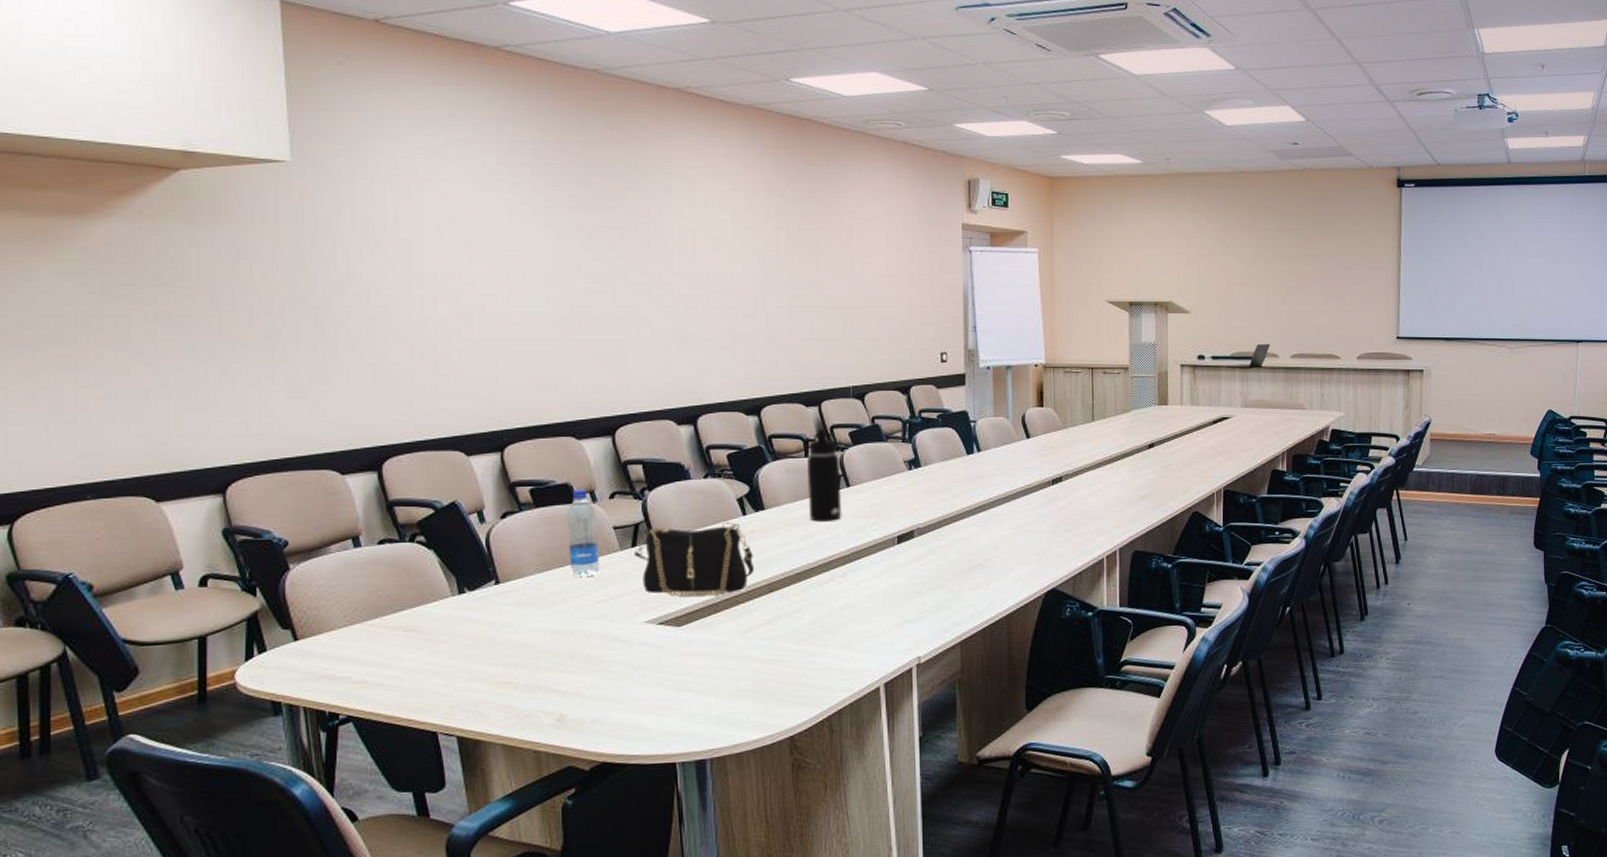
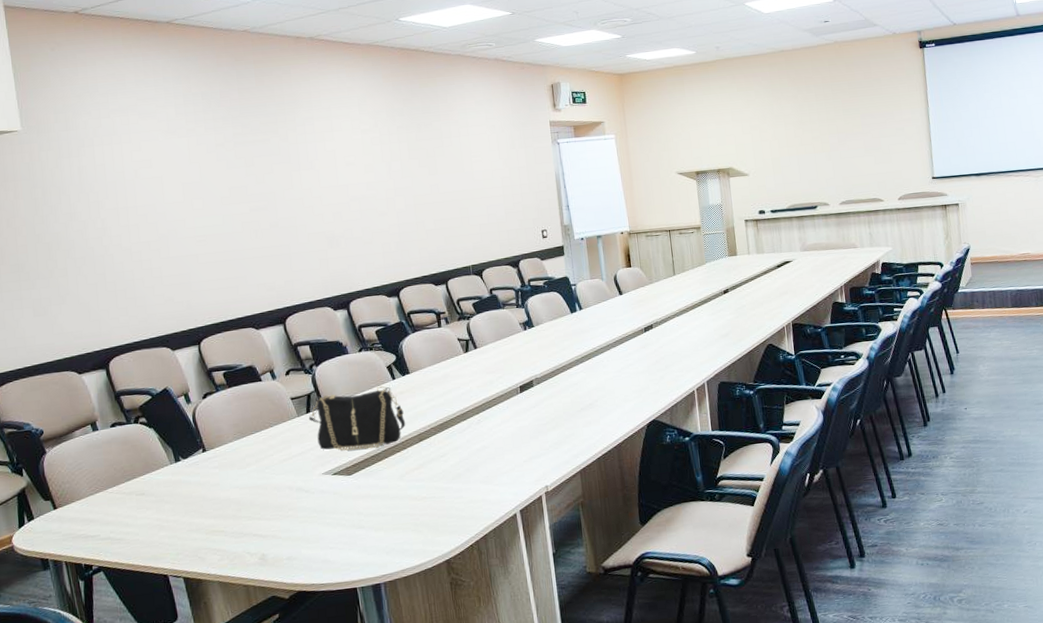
bottle: present [566,489,600,578] -> none [253,369,283,442]
water bottle: present [807,428,842,521] -> none [440,302,473,380]
laptop: present [1227,343,1271,369] -> none [785,194,821,219]

